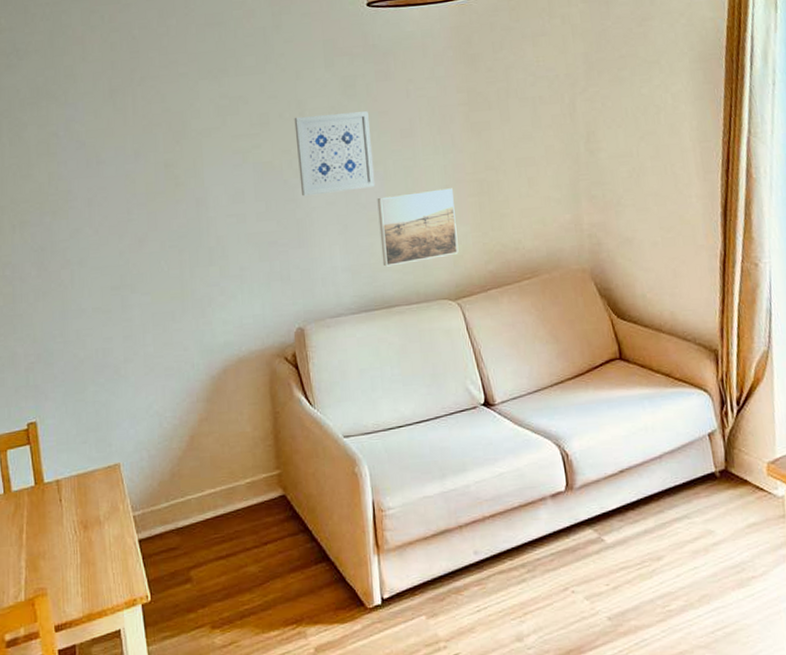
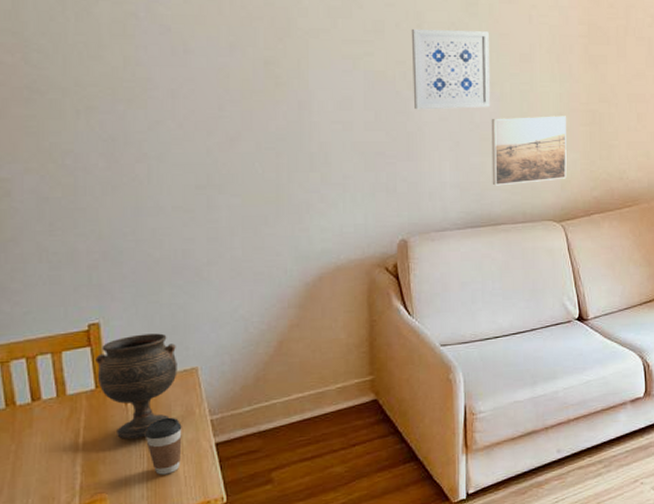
goblet: none [34,430,103,535] -> present [95,333,177,439]
coffee cup: none [77,513,110,571] -> present [144,417,182,475]

